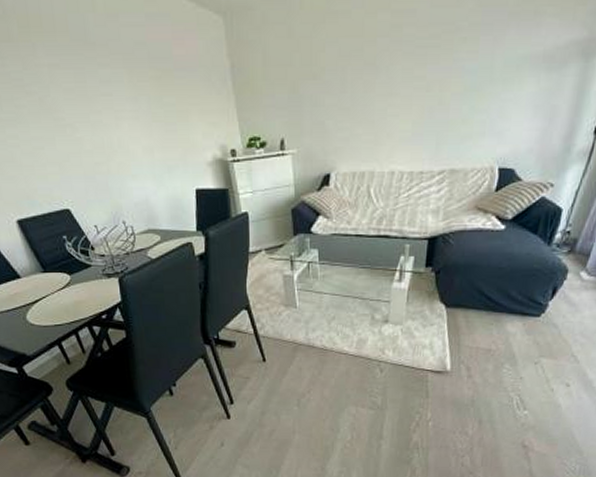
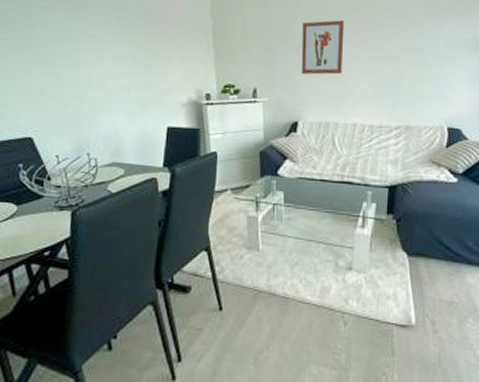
wall art: none [331,45,382,117] -> present [301,20,345,75]

